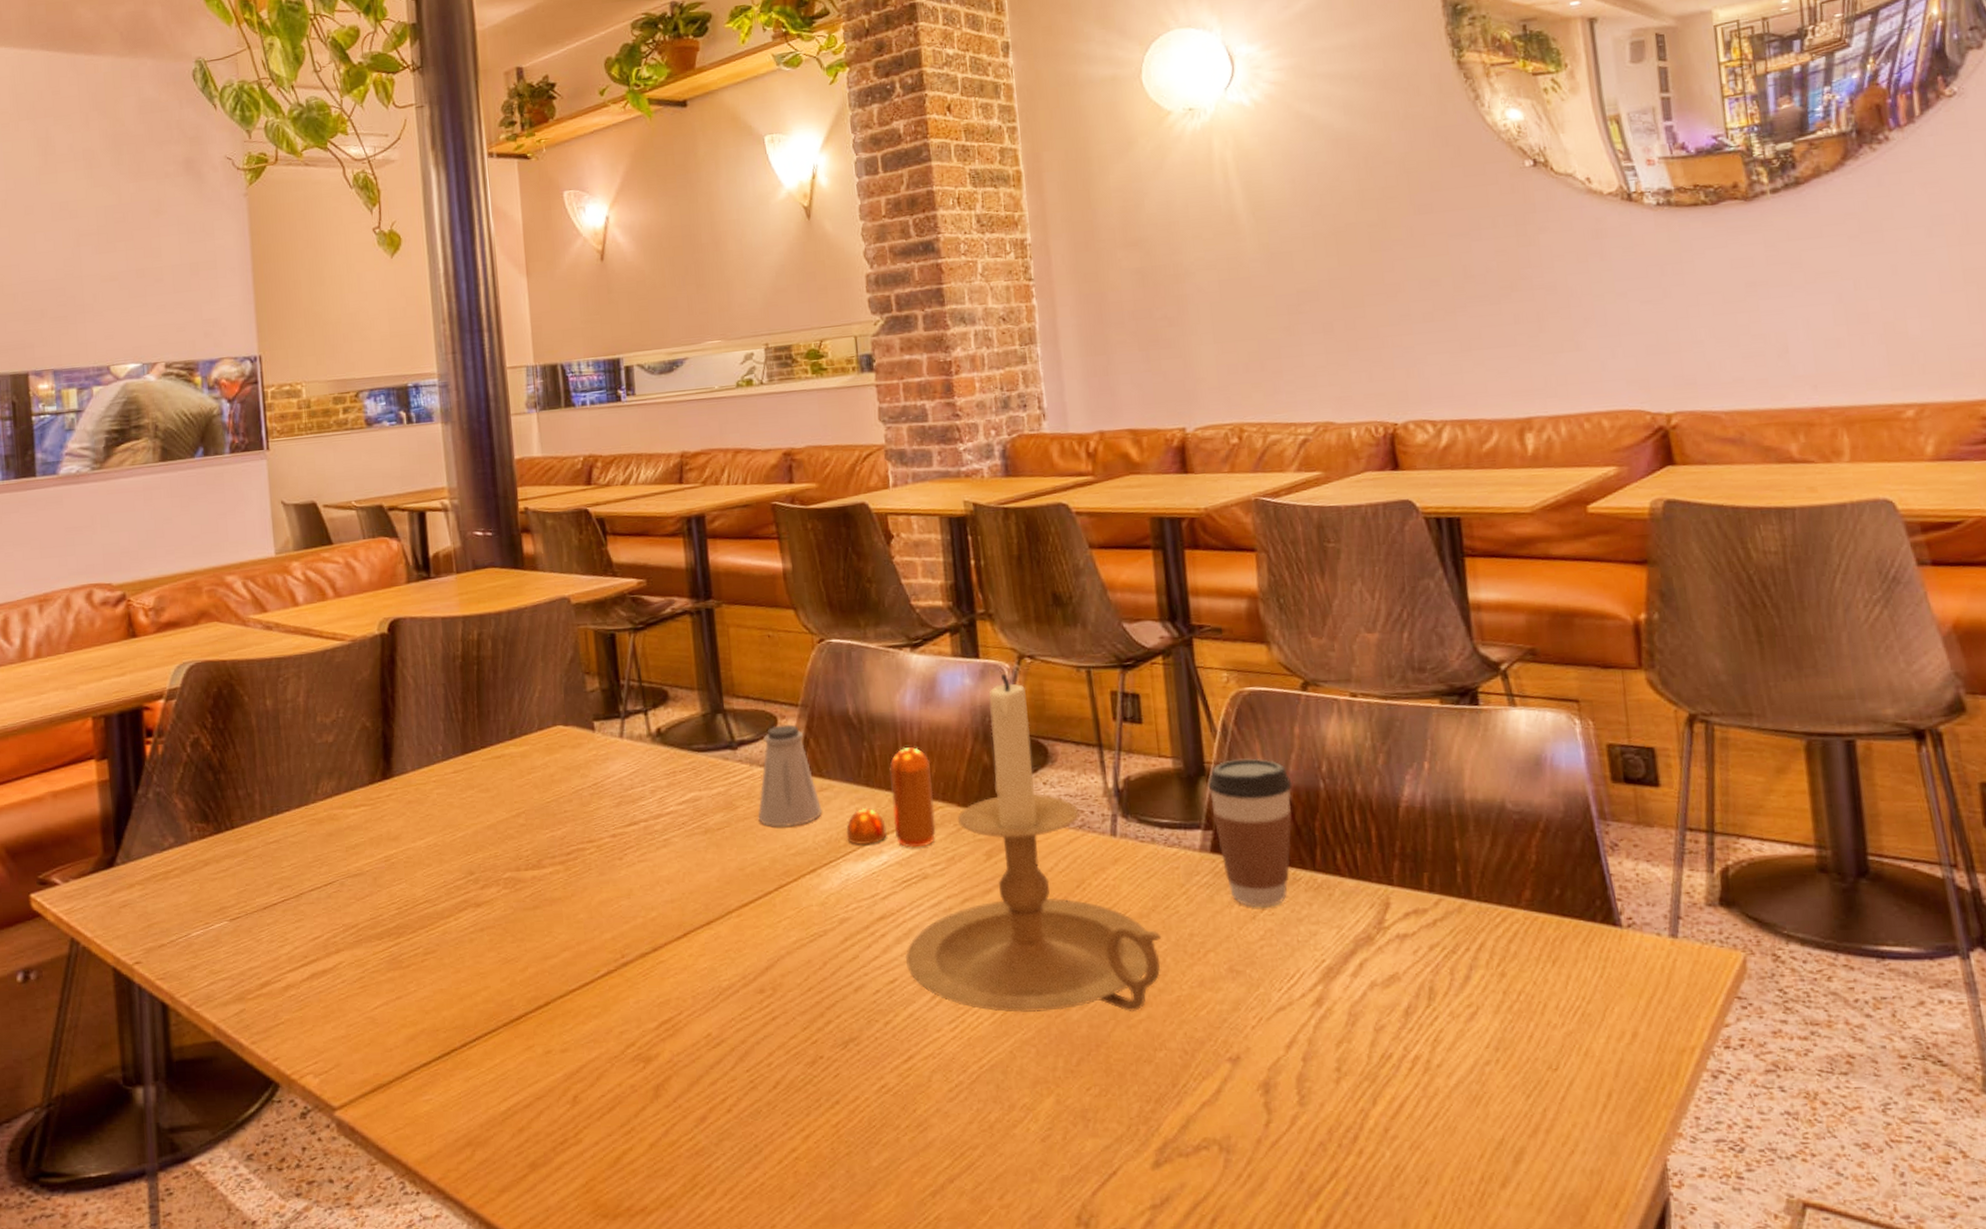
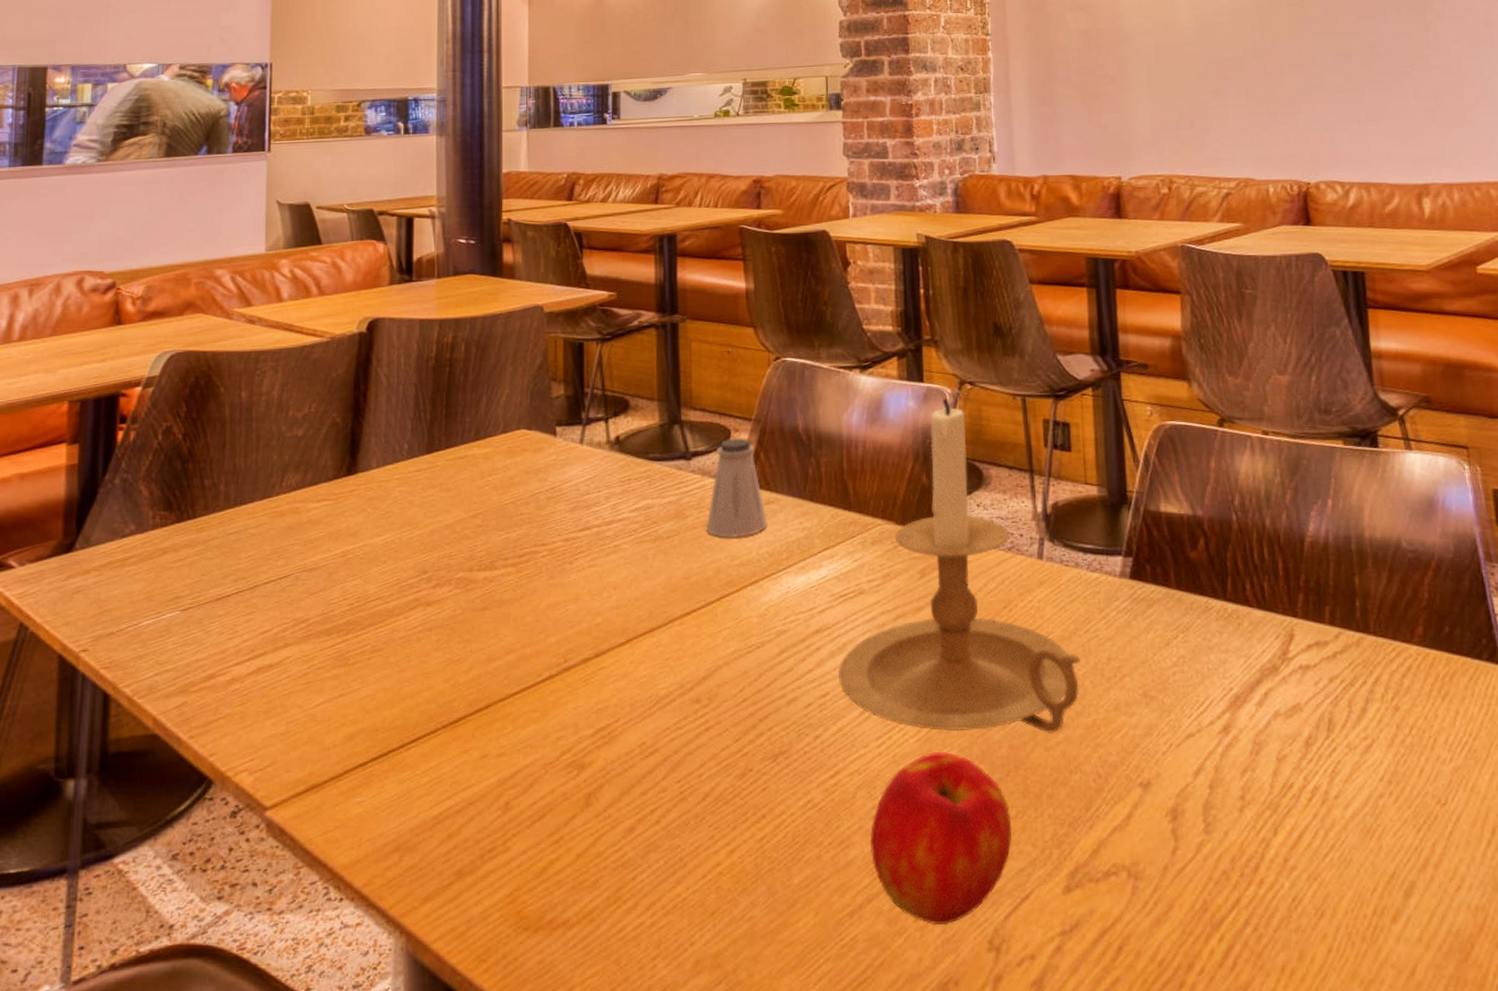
pepper shaker: present [846,747,936,848] -> none [789,465,874,563]
apple: none [948,1034,1096,1203] -> present [870,752,1012,926]
coffee cup: present [1208,758,1293,908] -> none [1129,489,1207,635]

